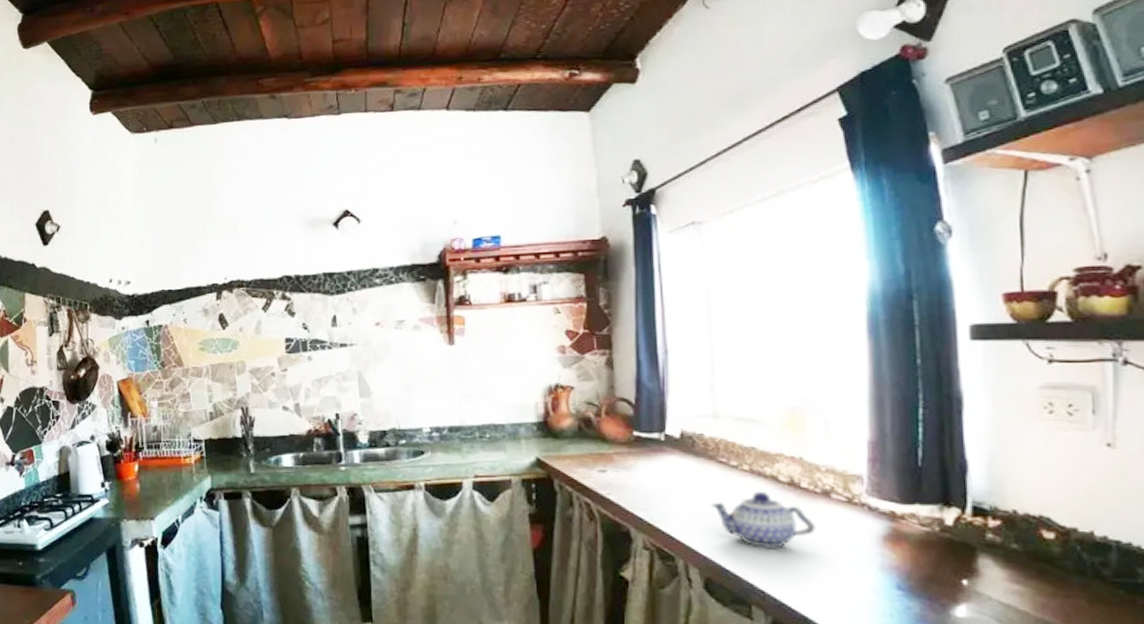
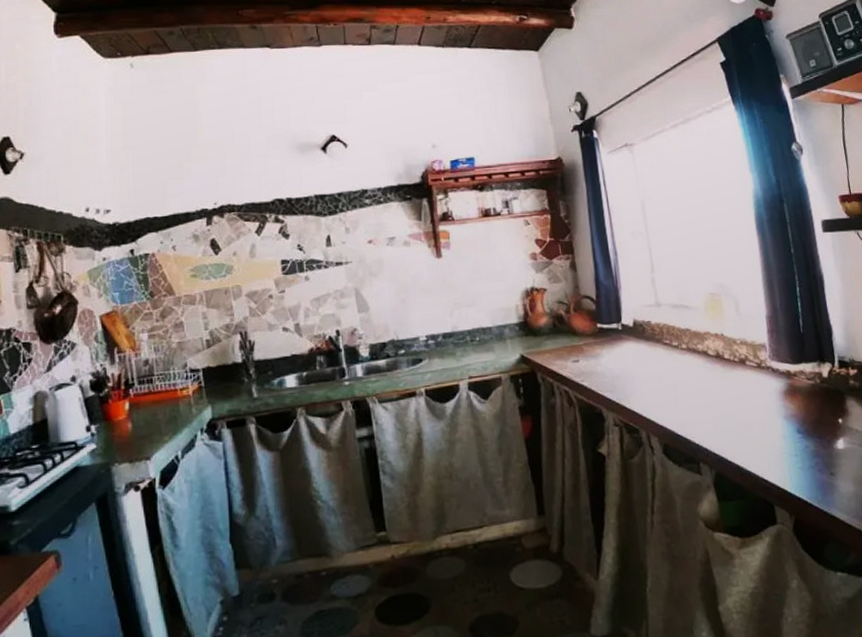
teapot: present [710,491,816,550] -> none [661,364,739,414]

